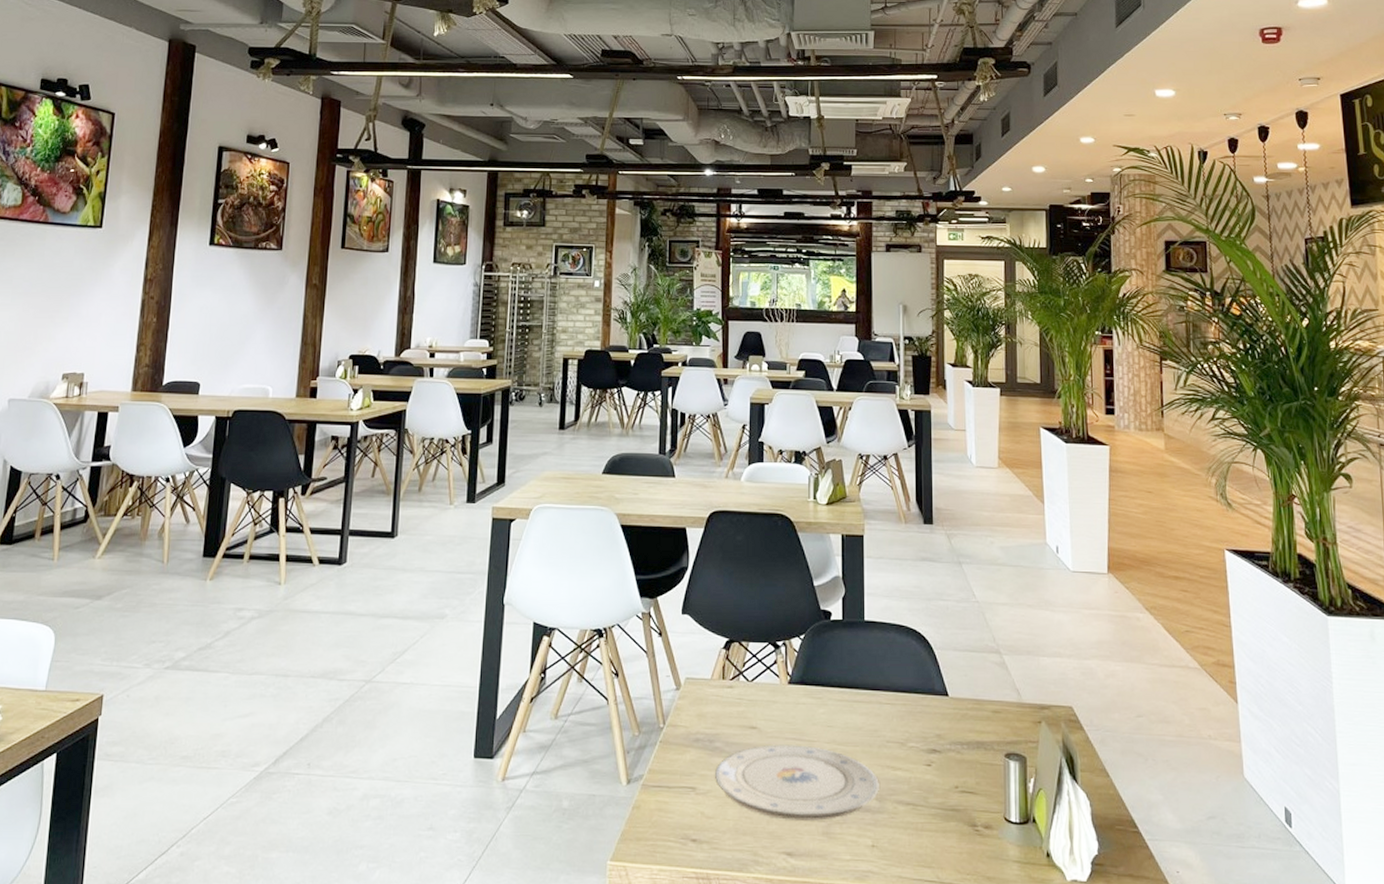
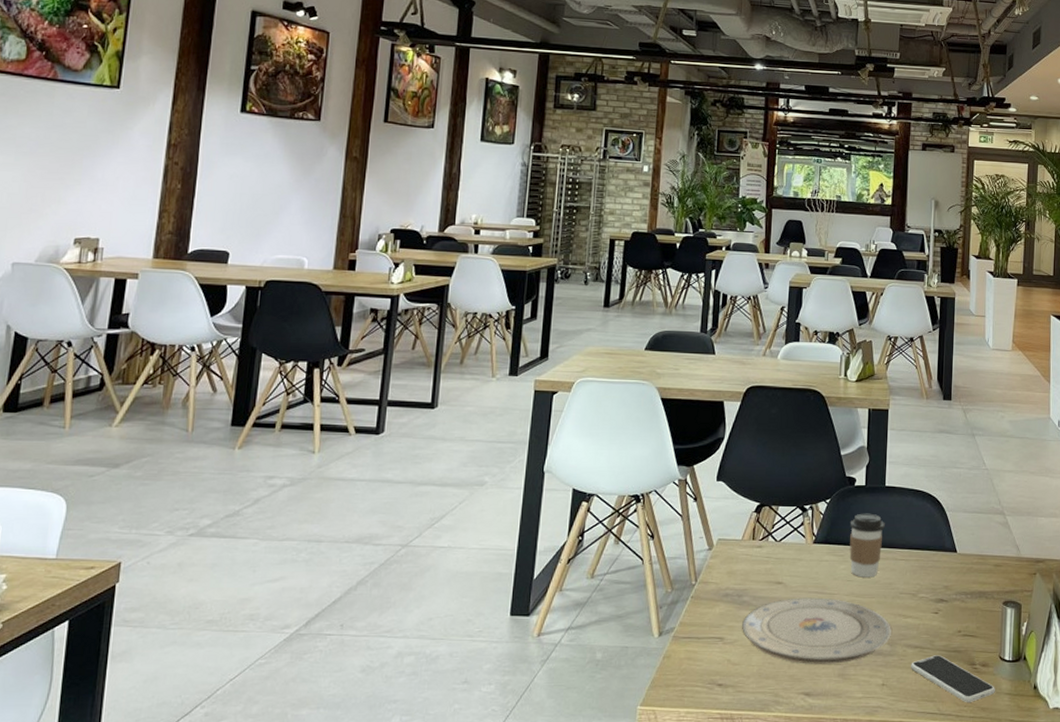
coffee cup: none [827,651,866,723] -> present [849,513,885,578]
smartphone: none [903,814,1002,870] -> present [911,655,995,702]

